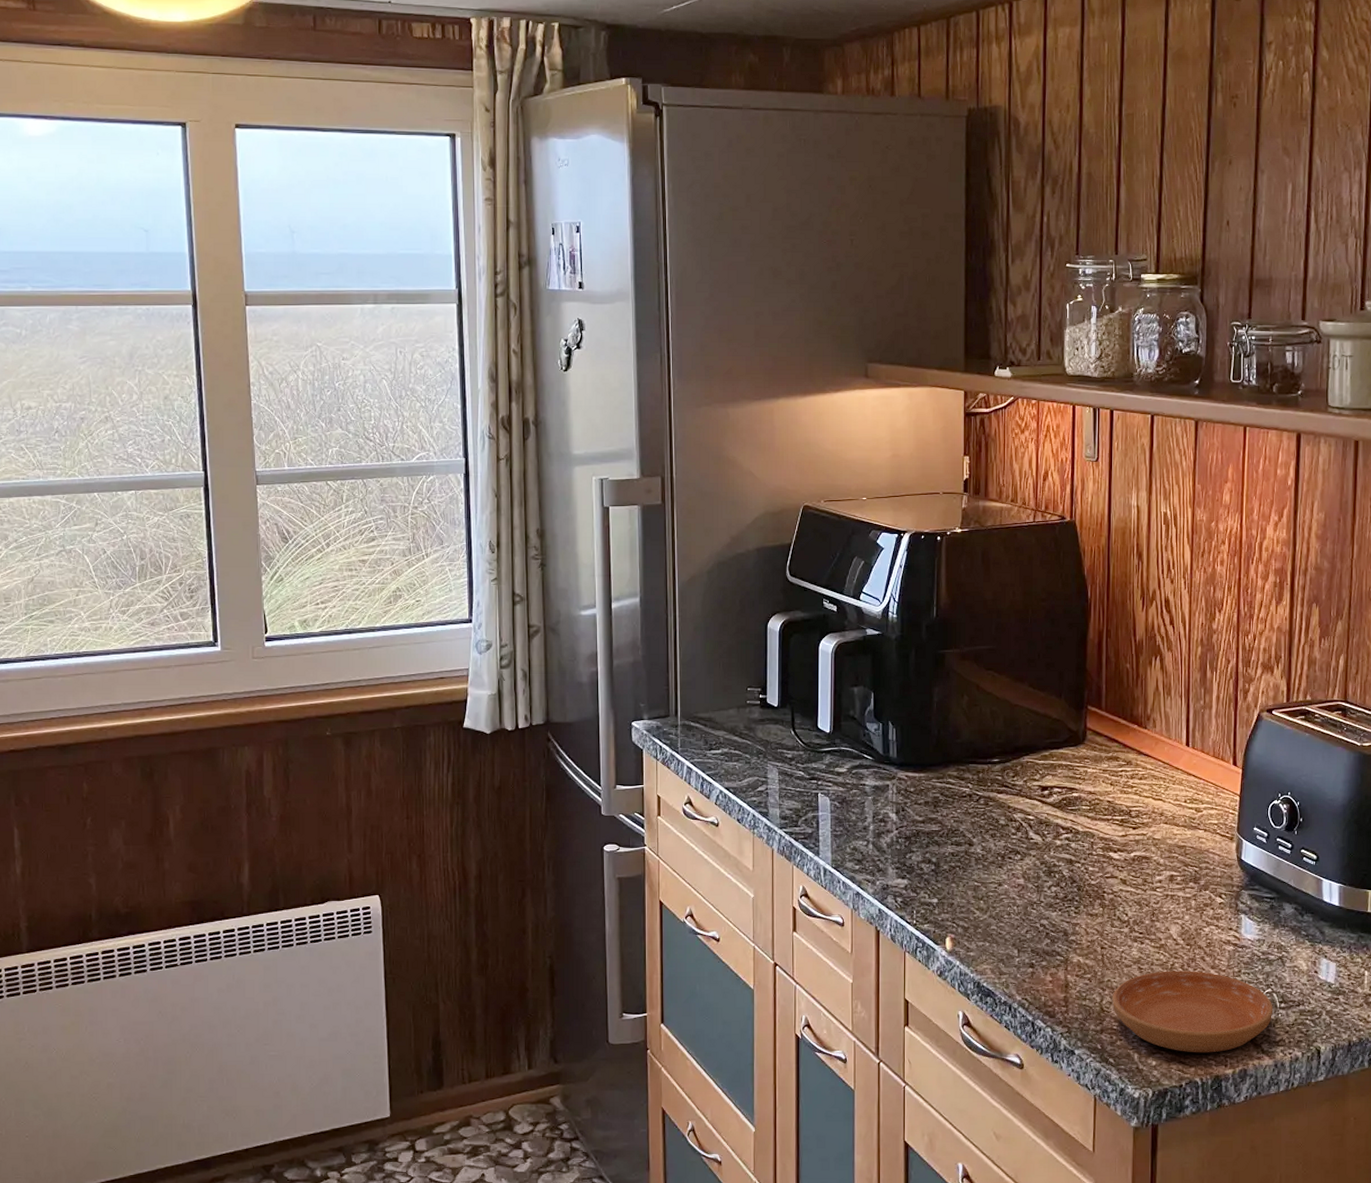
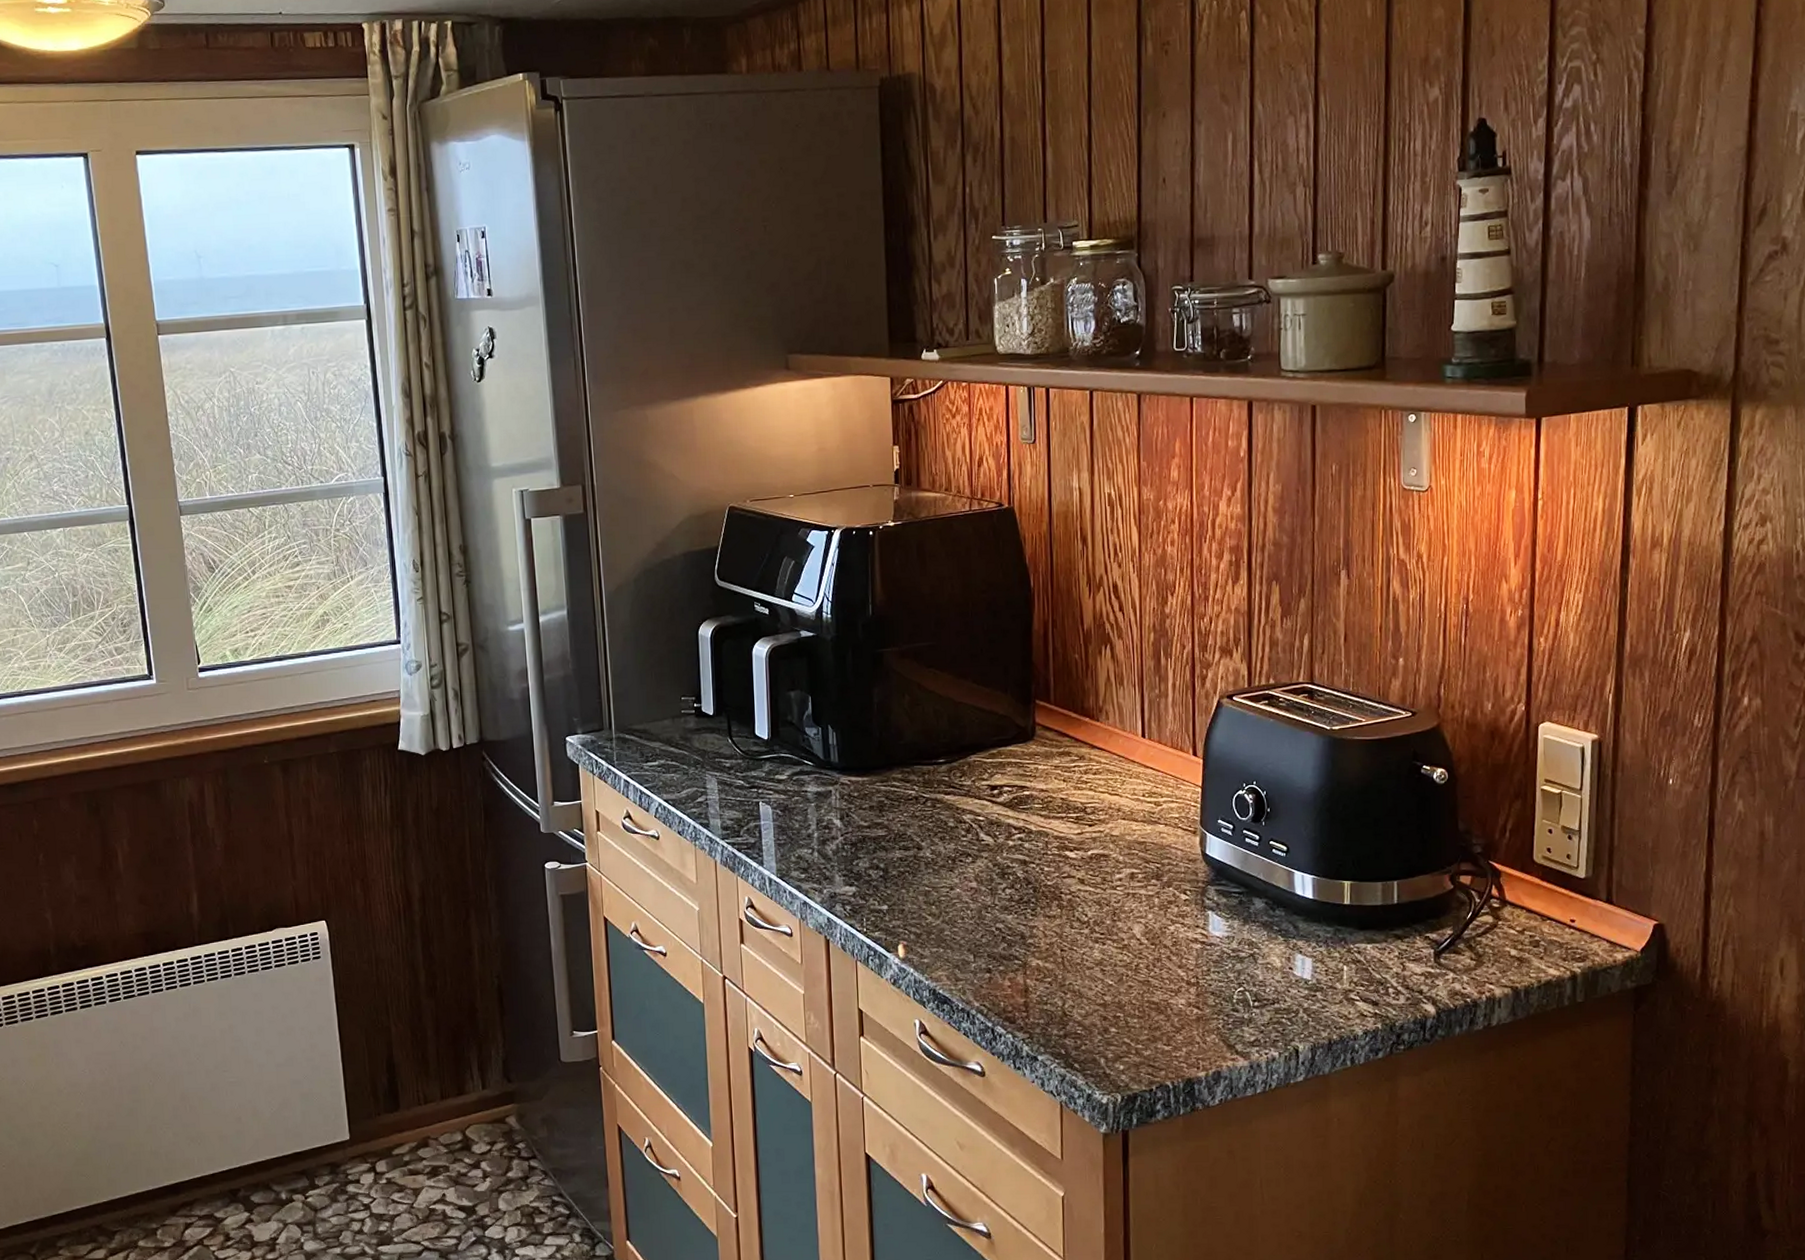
saucer: present [1113,971,1273,1053] -> none [1075,971,1247,1056]

